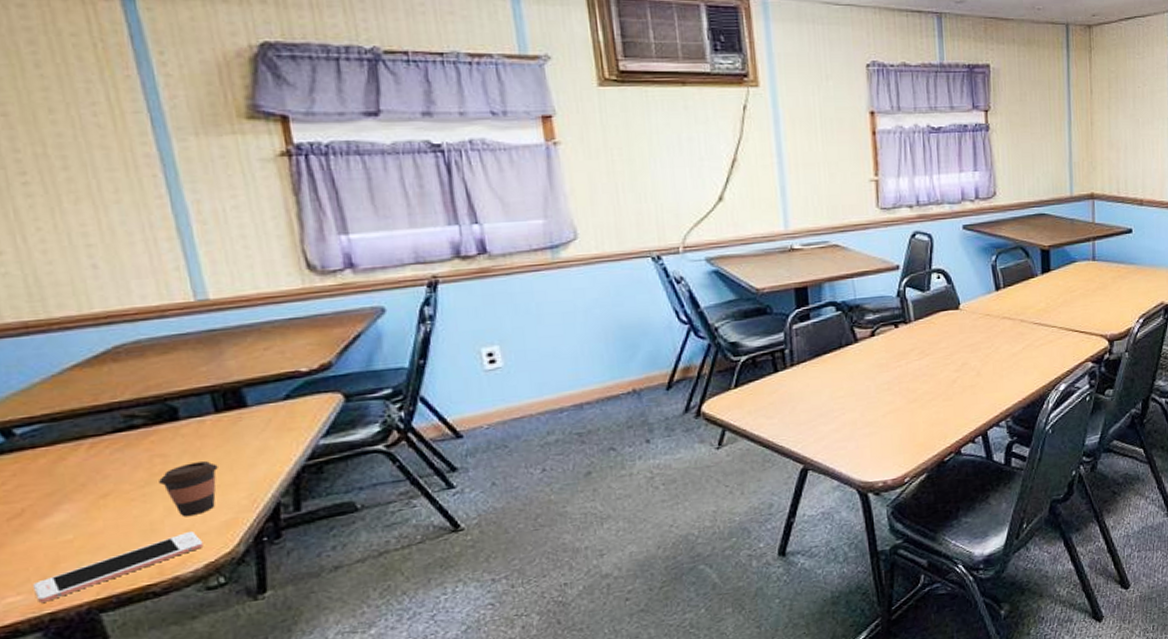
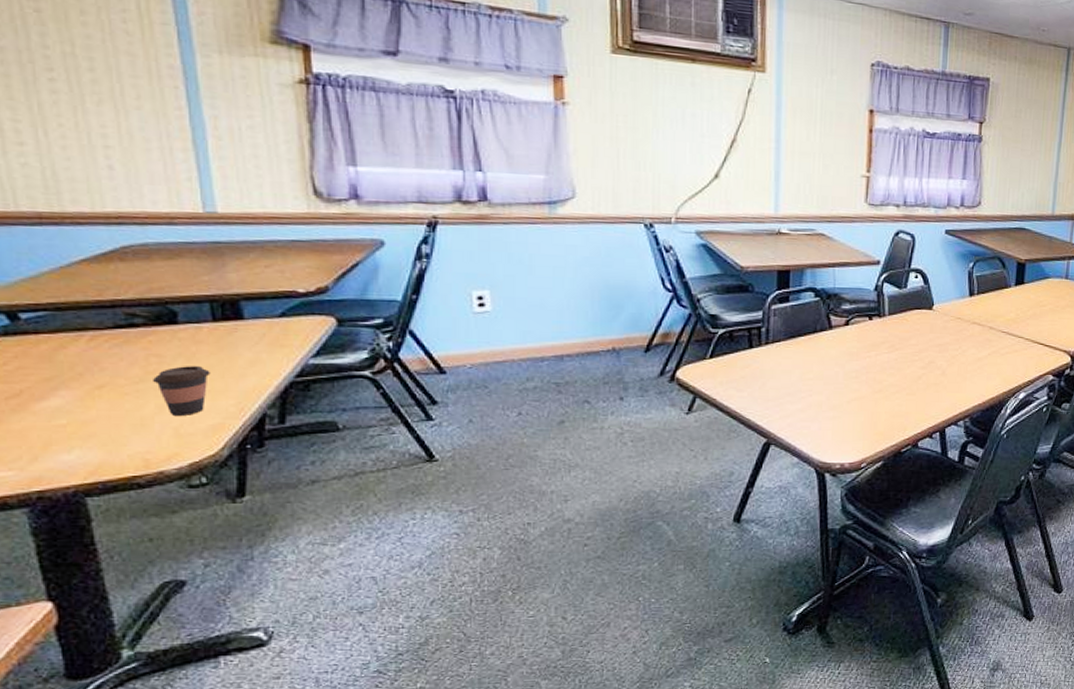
cell phone: present [33,532,204,603] -> none [25,431,189,480]

